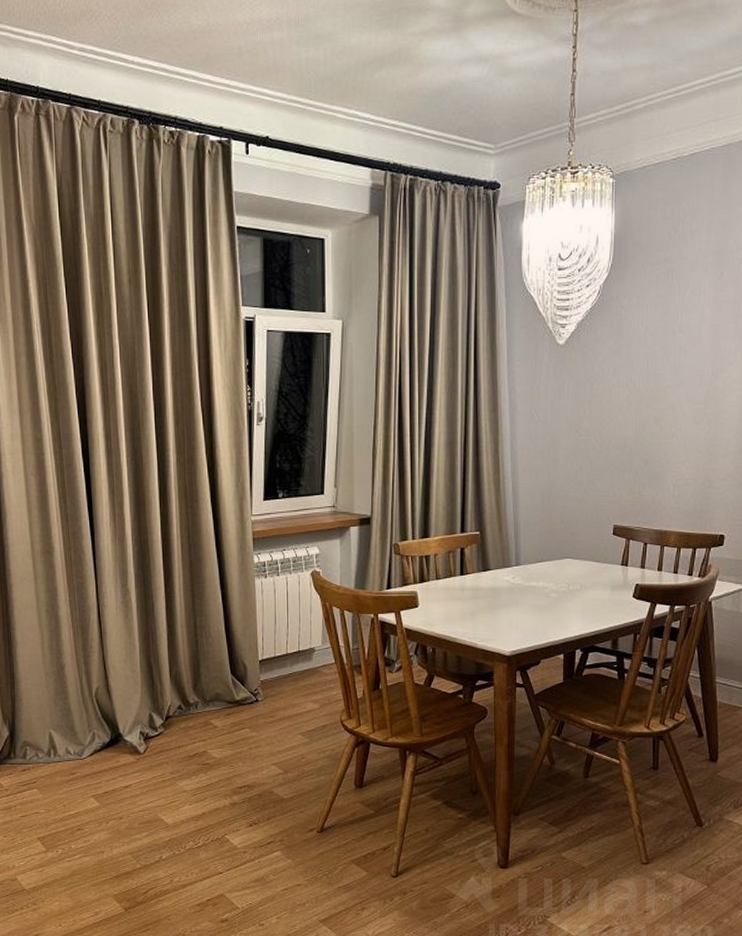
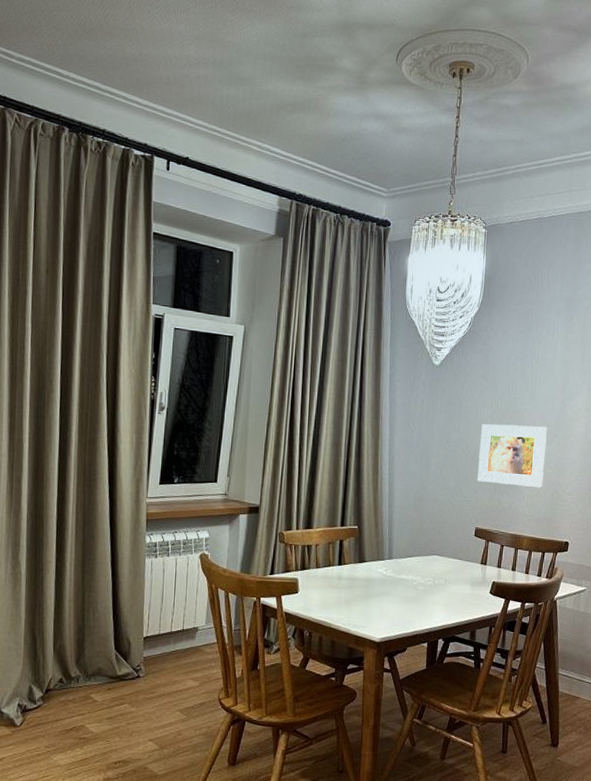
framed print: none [613,405,695,475] -> present [477,423,547,487]

